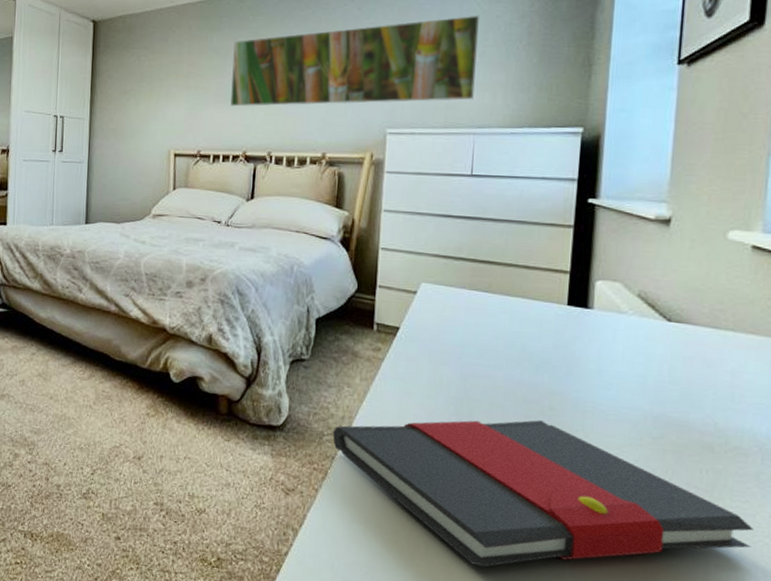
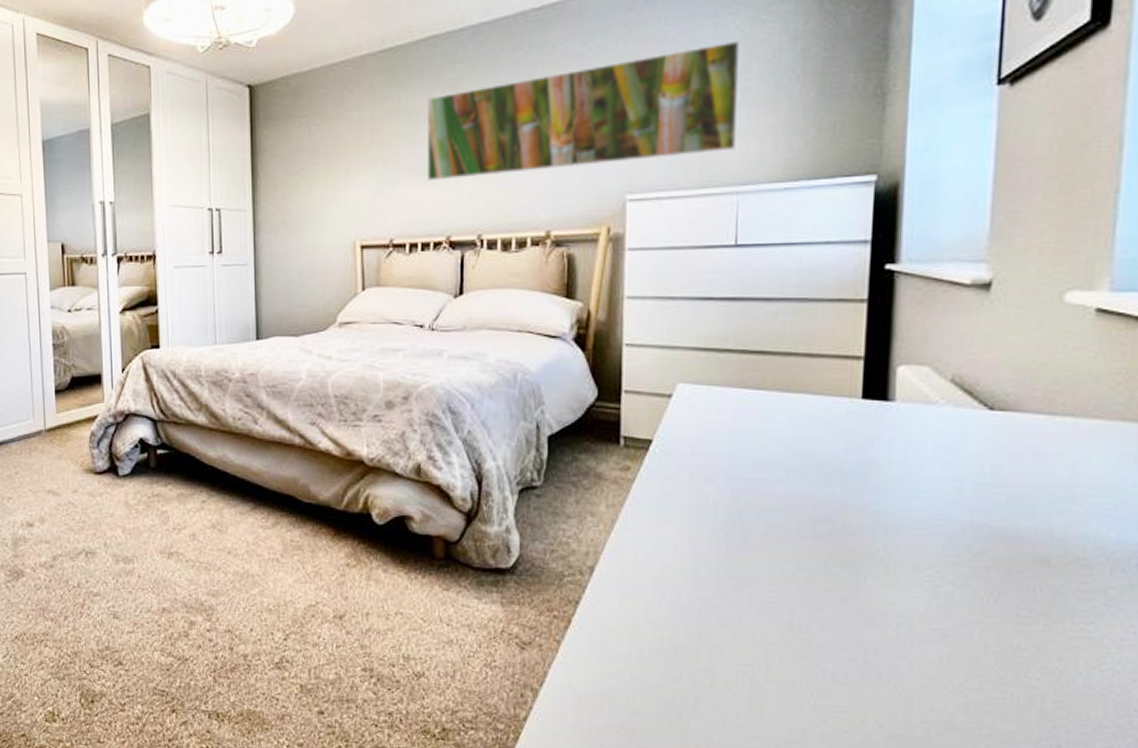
book: present [332,420,754,568] -> none [574,541,1101,720]

